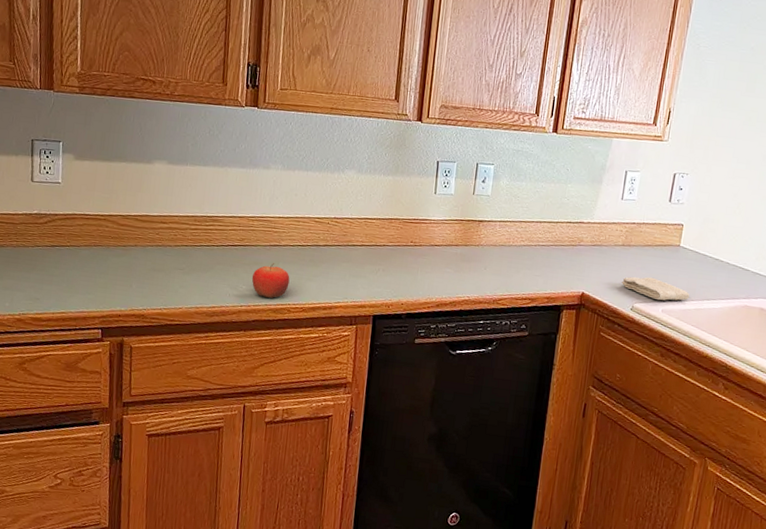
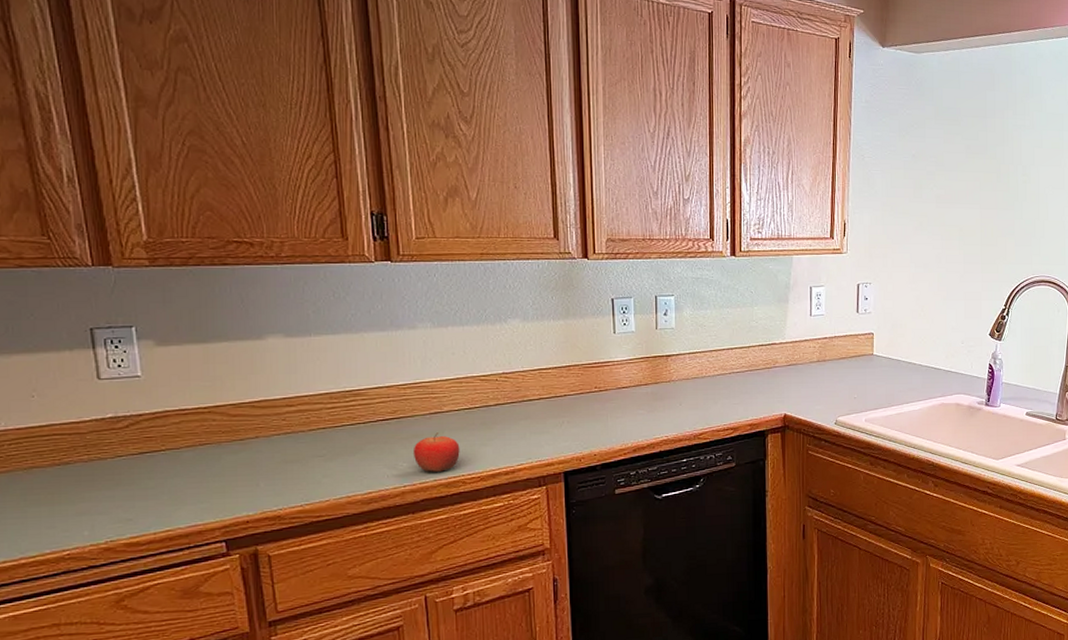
washcloth: present [621,276,690,301] -> none [821,389,890,410]

